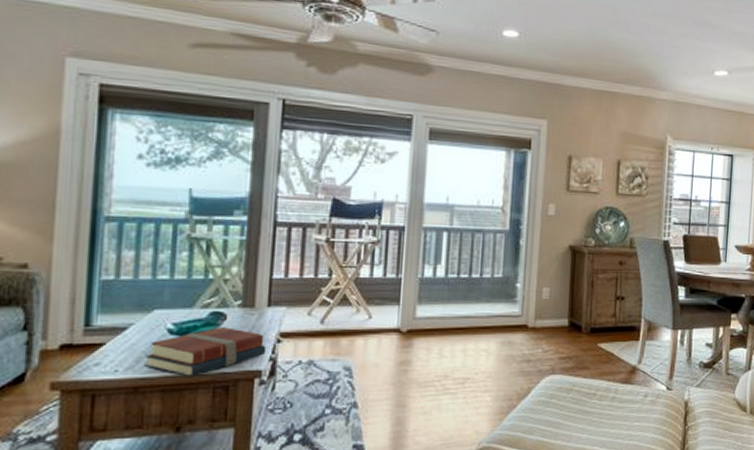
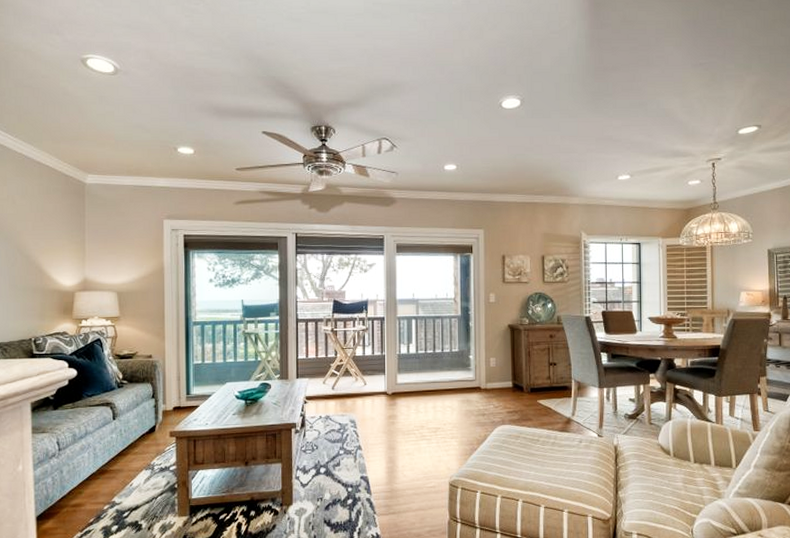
books: present [145,327,267,376] -> none [223,393,298,427]

